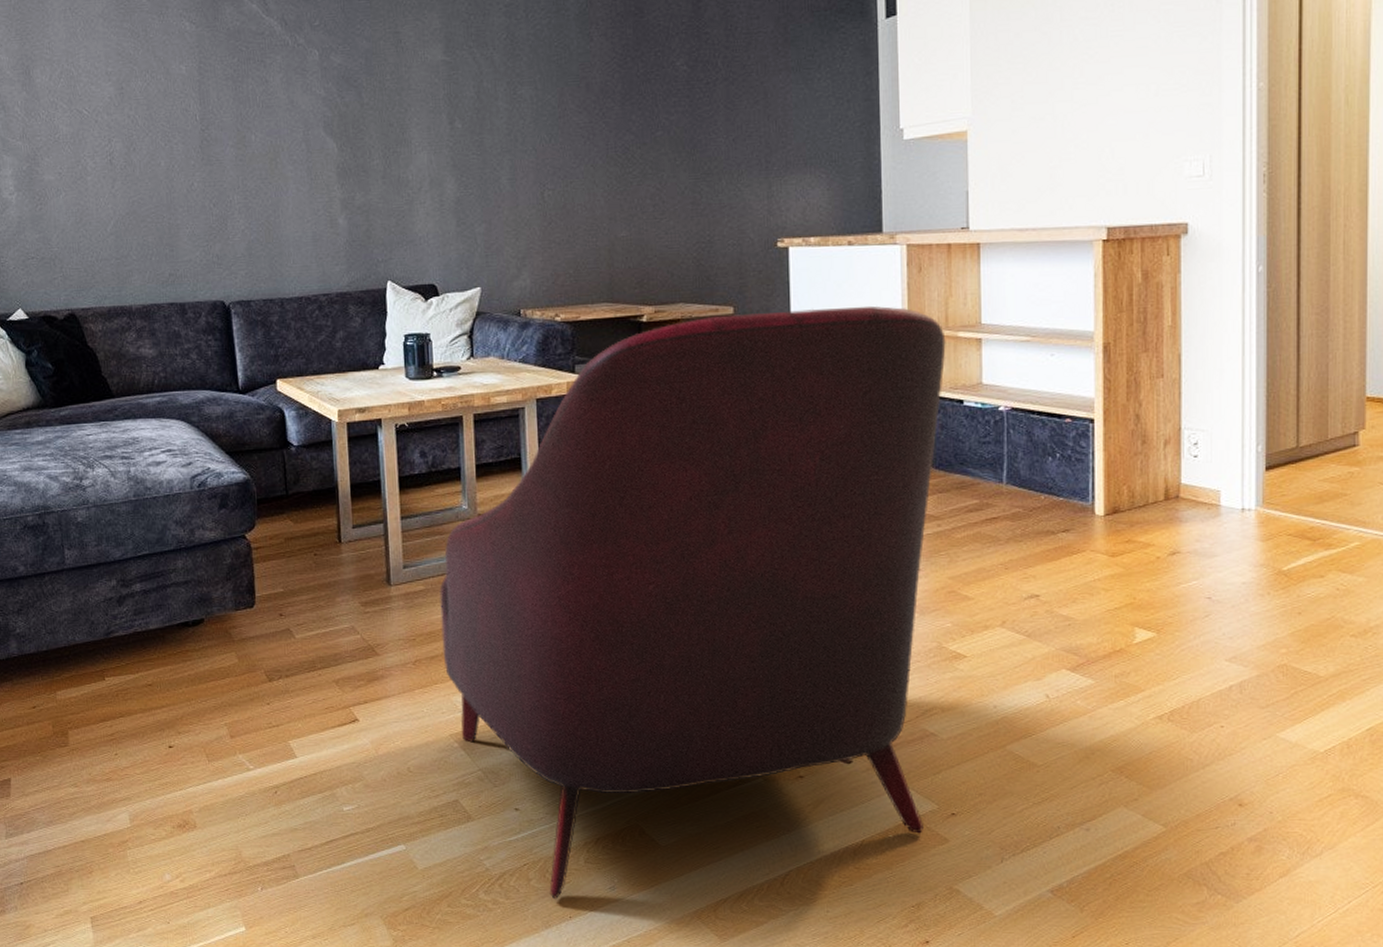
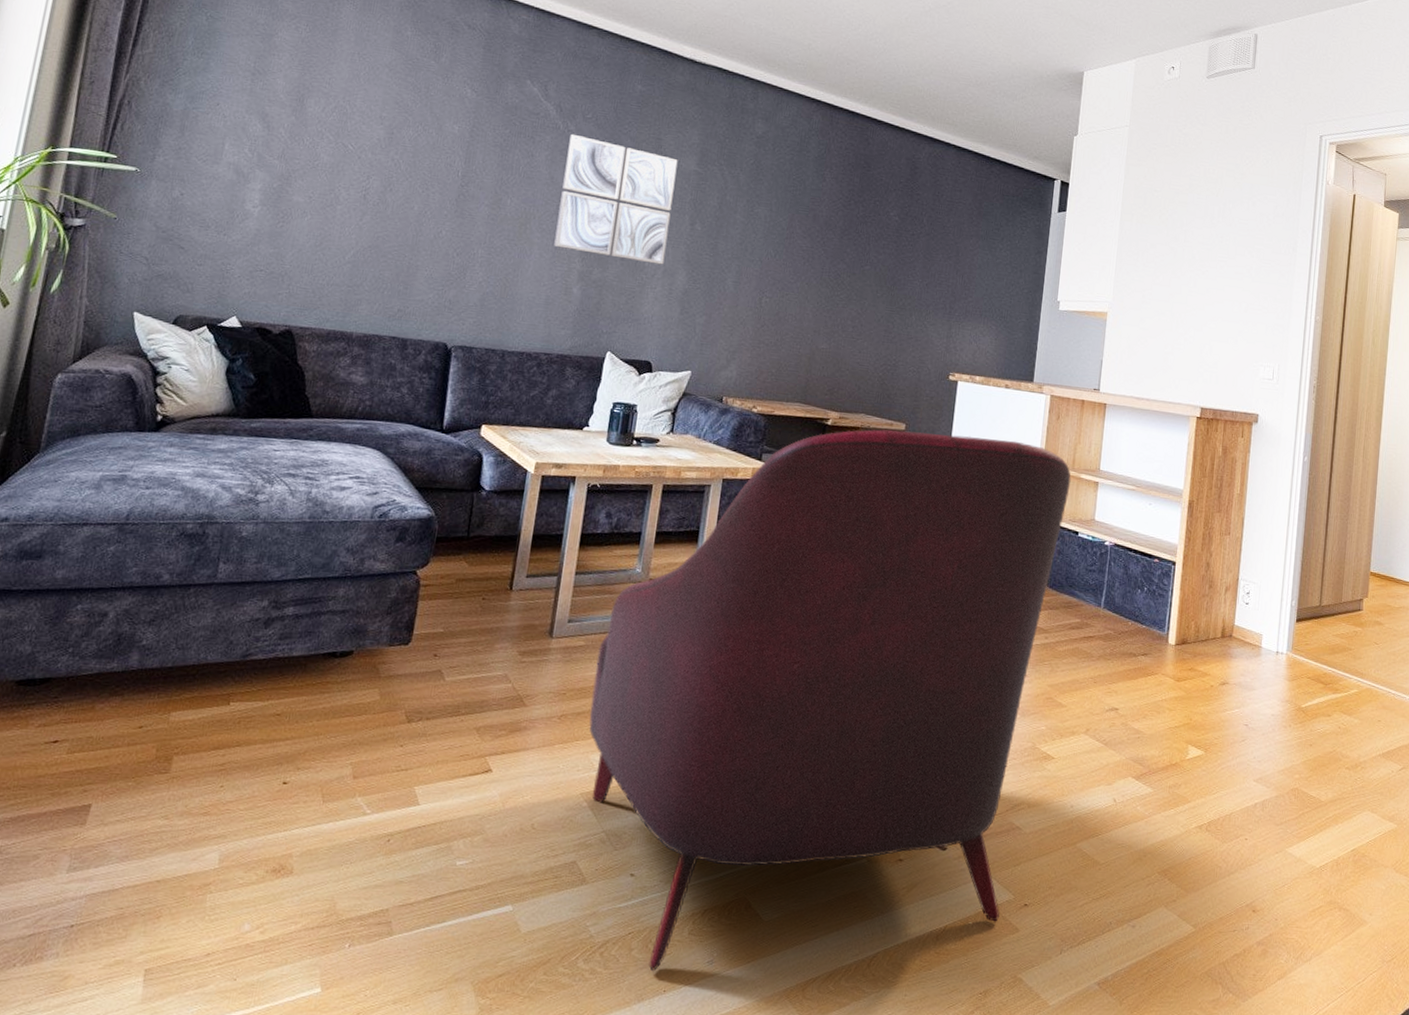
wall art: none [301,47,429,178] -> present [554,133,678,265]

